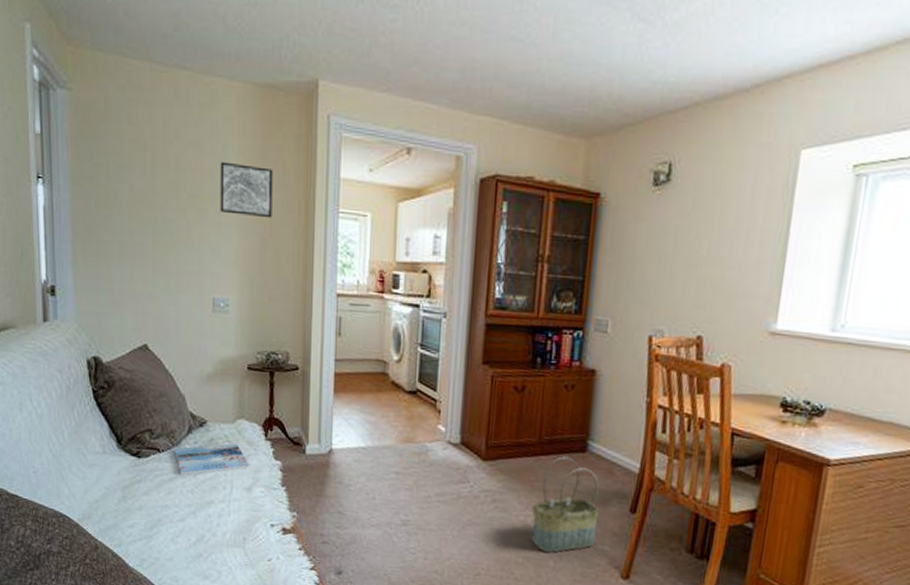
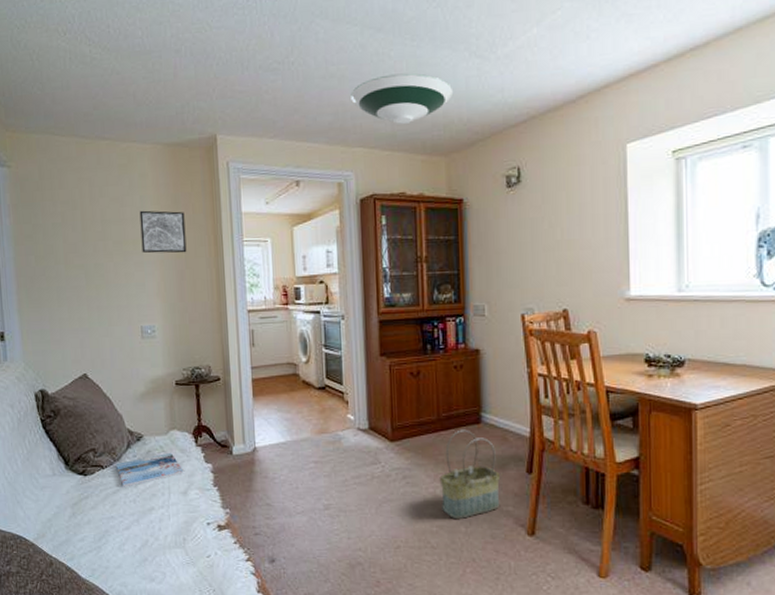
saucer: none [483,29,607,93] -> present [351,73,454,124]

